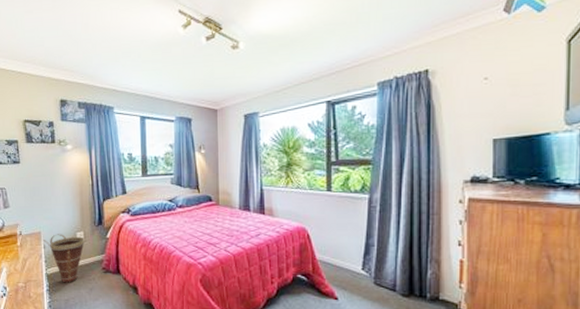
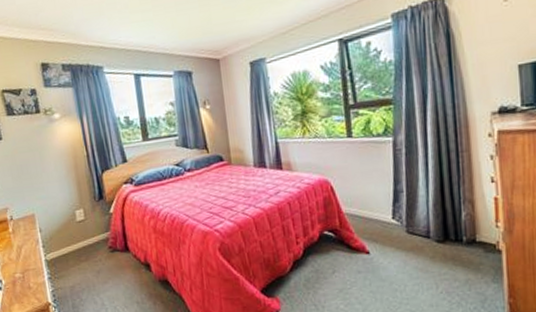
basket: present [43,234,84,283] -> none [38,214,86,268]

